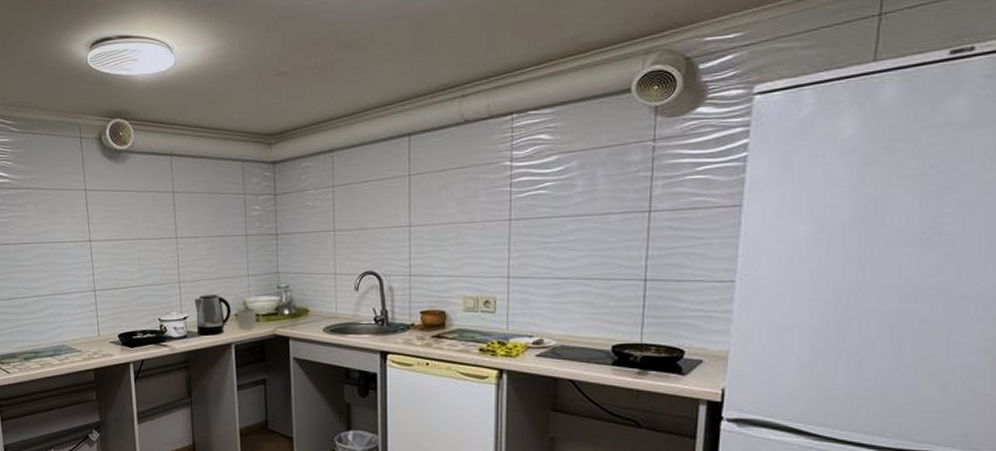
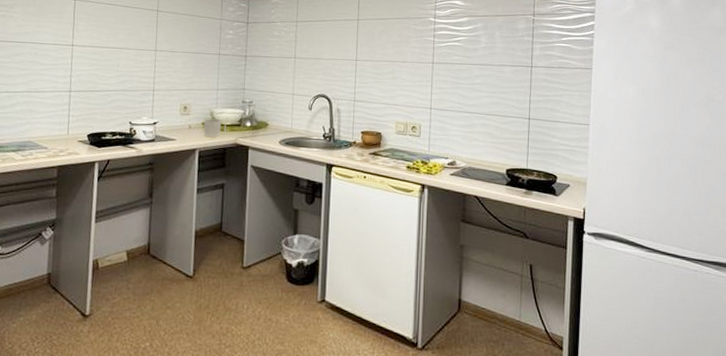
kettle: present [194,294,231,336] -> none [164,103,199,141]

